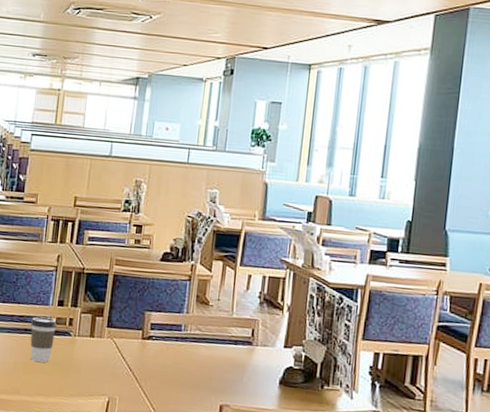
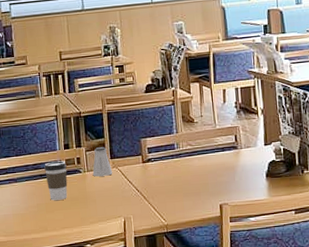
saltshaker: none [83,311,107,346] -> present [92,147,113,177]

